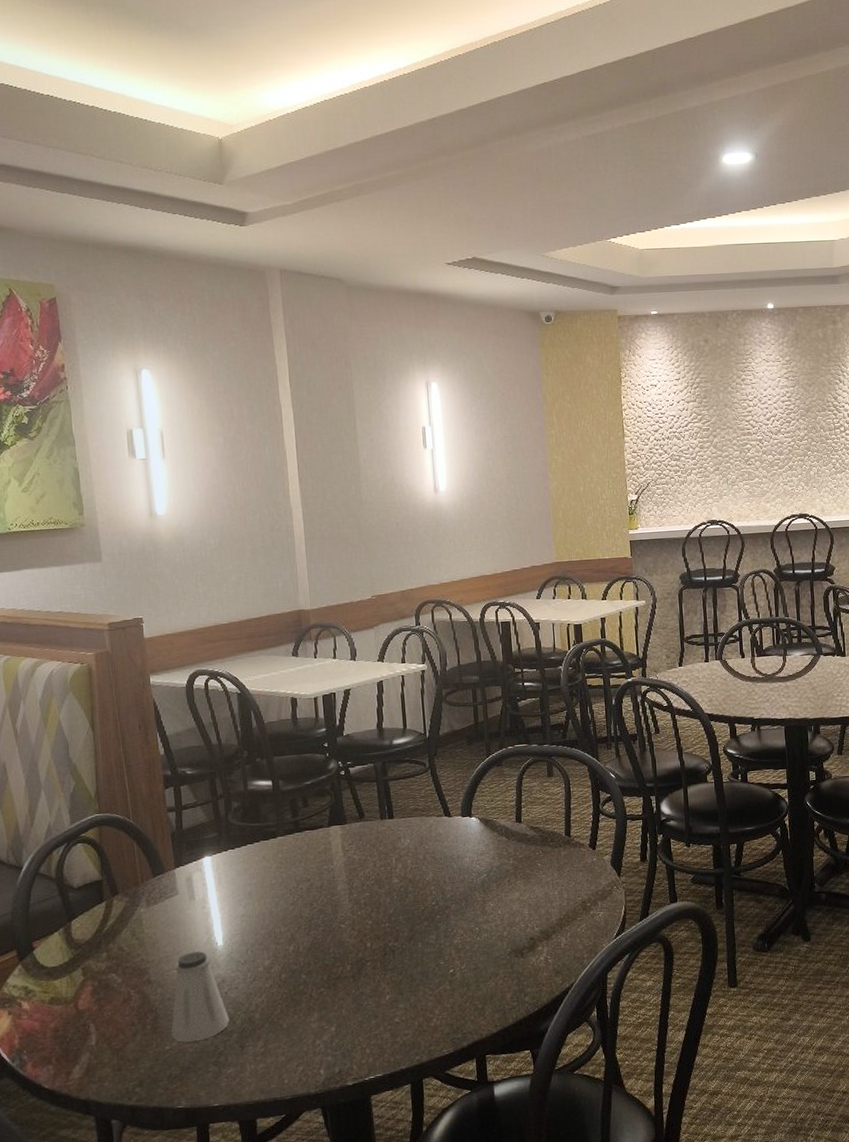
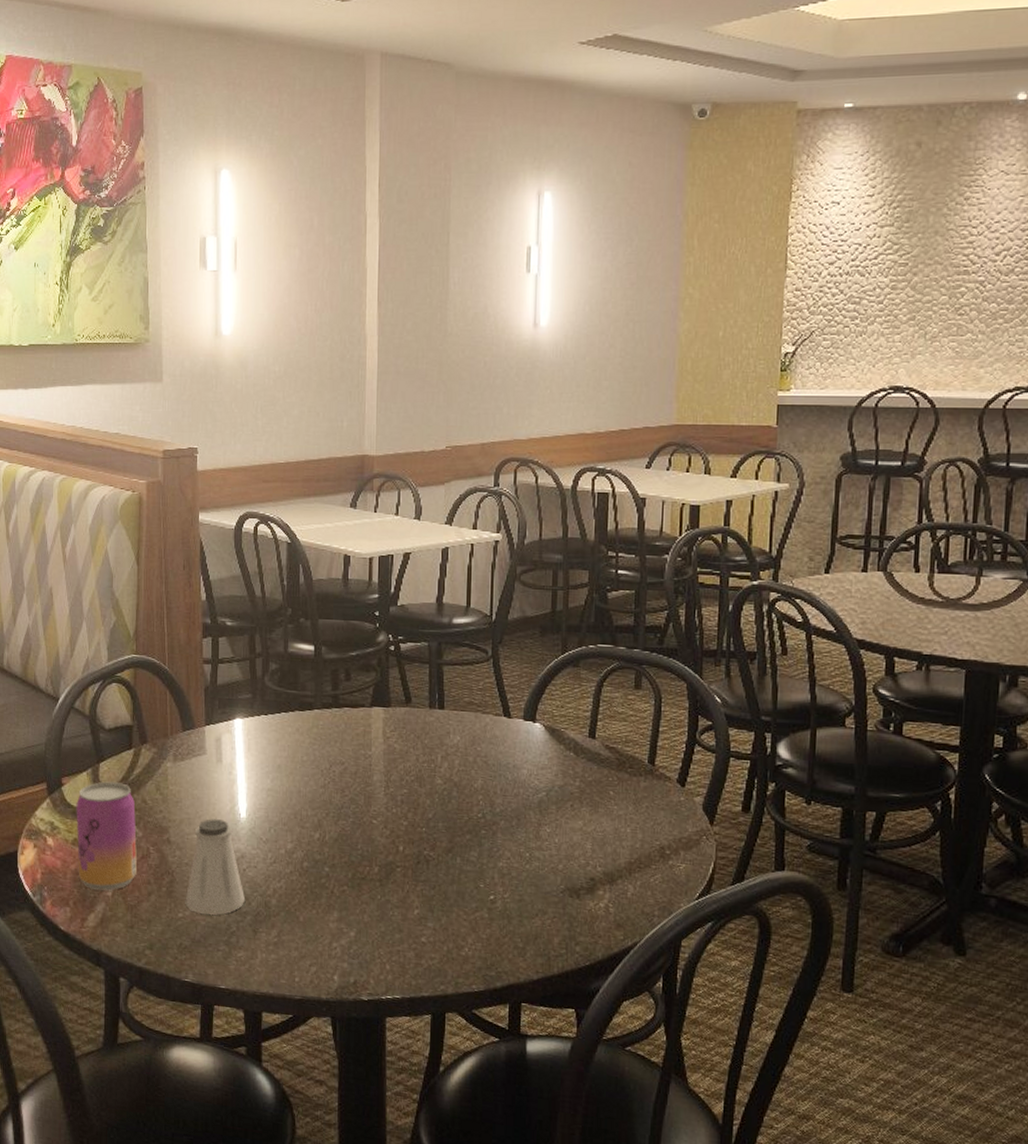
beer can: none [50,936,119,1042] -> present [76,781,137,891]

